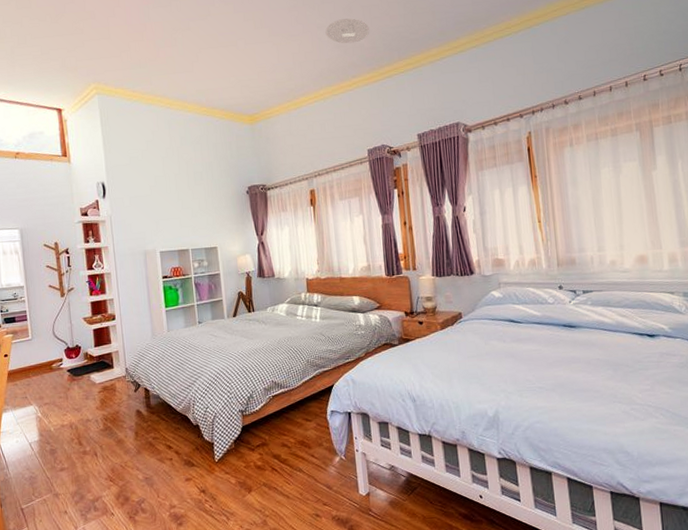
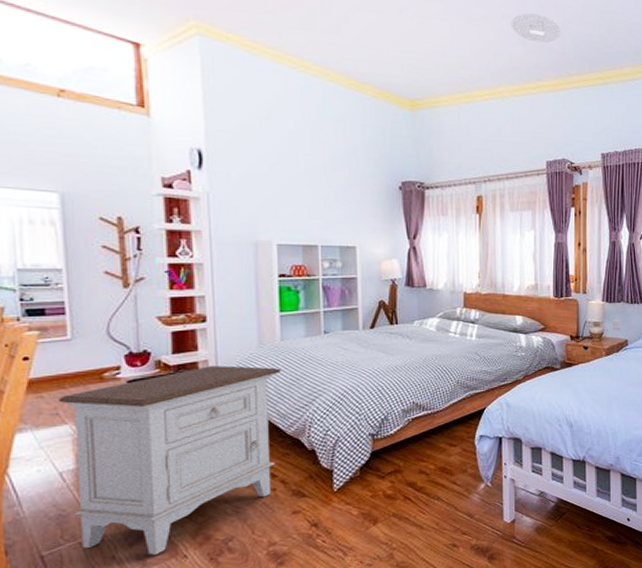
nightstand: none [27,354,171,512] -> present [59,366,281,555]

